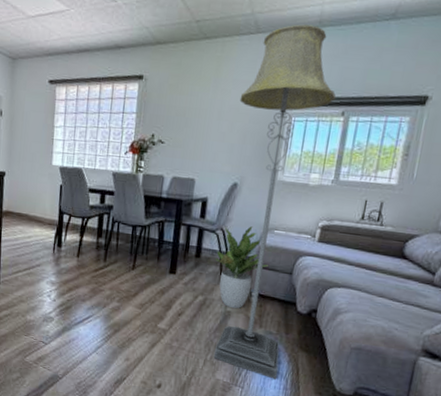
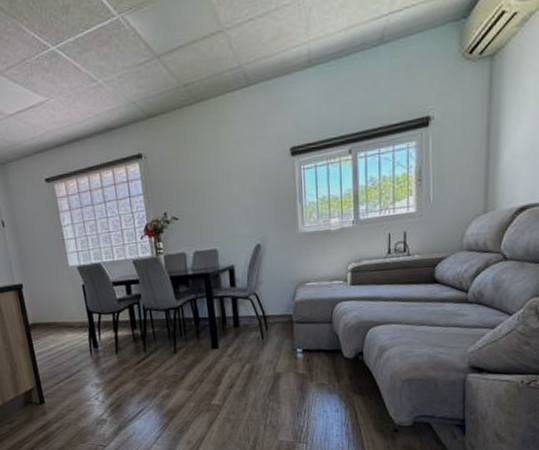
floor lamp: present [213,24,336,380] -> none [245,66,341,428]
potted plant: present [214,226,268,309] -> none [253,284,307,369]

